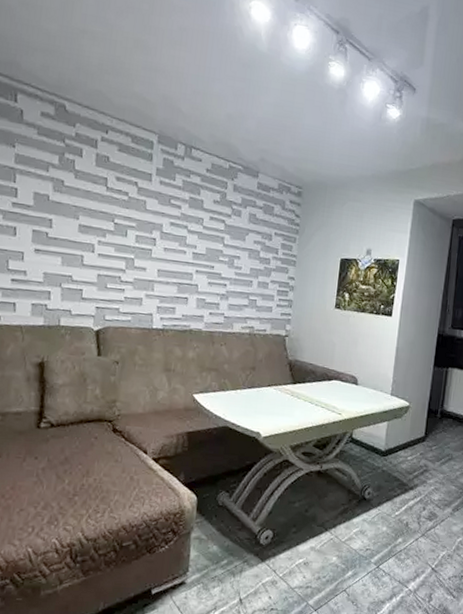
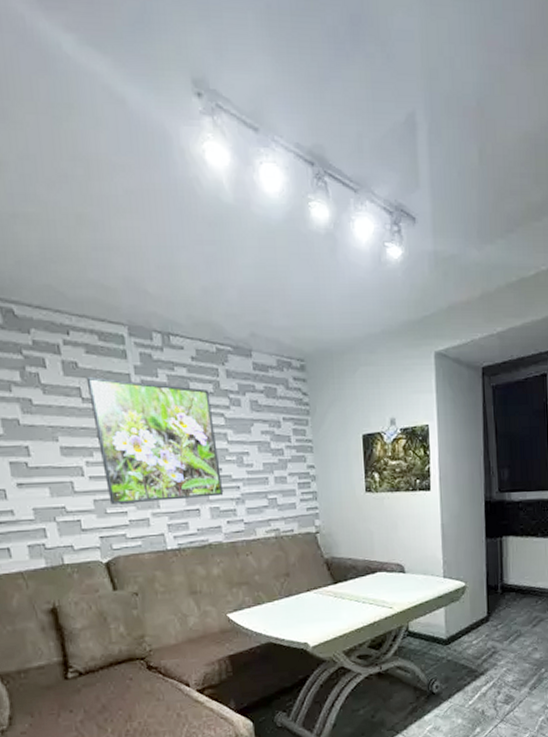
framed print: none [111,171,216,290] -> present [86,377,224,505]

